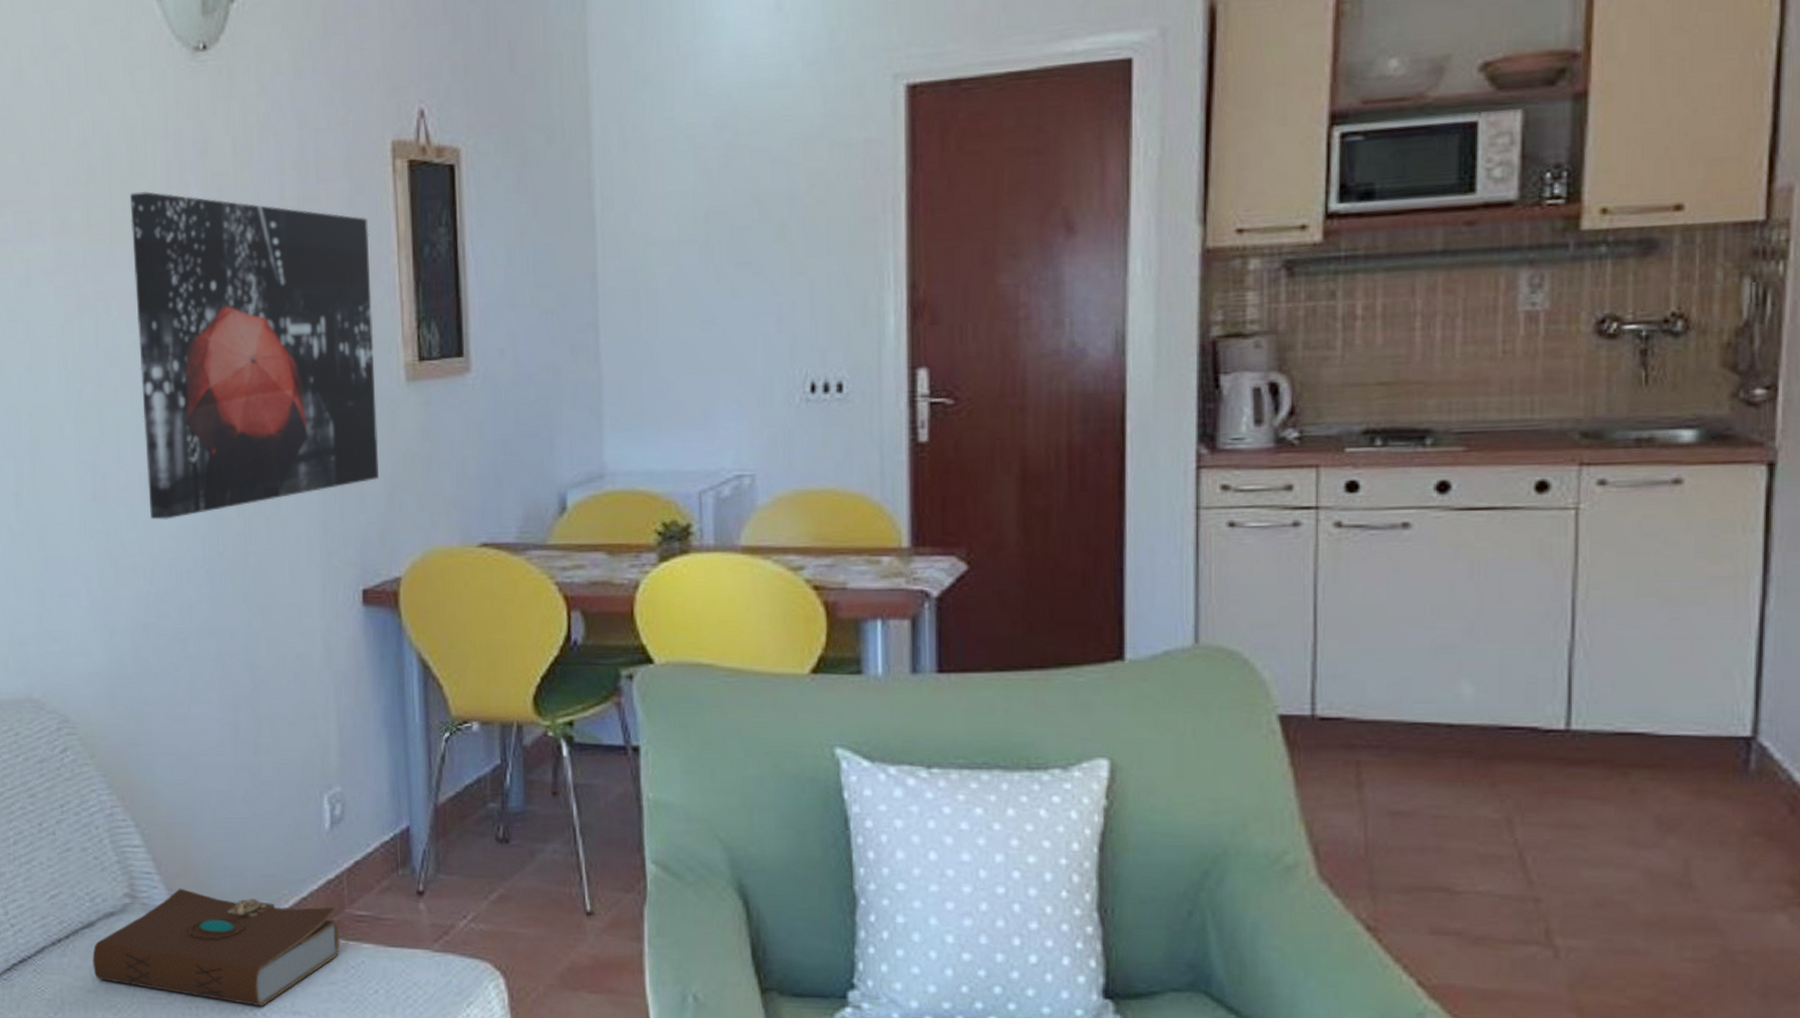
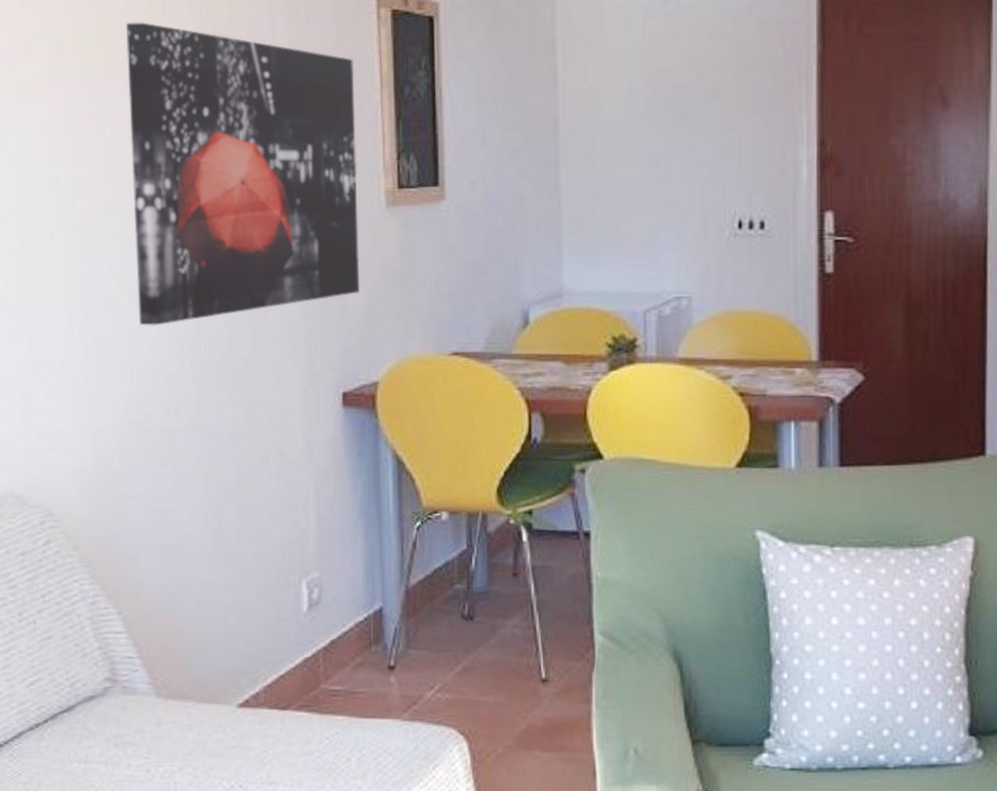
book: present [92,888,340,1007] -> none [71,671,316,779]

